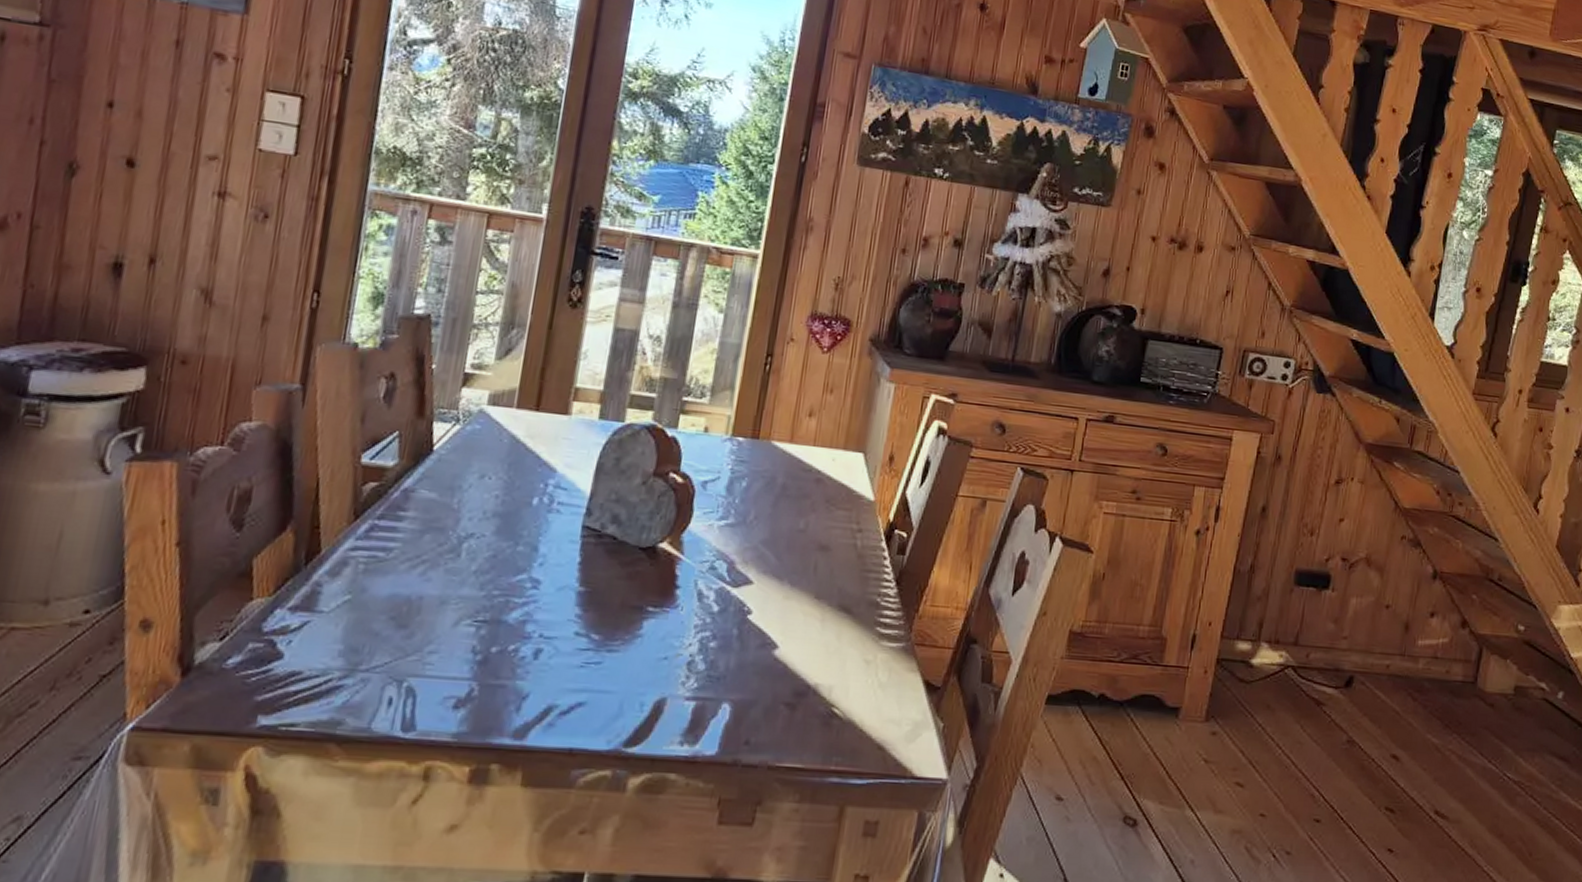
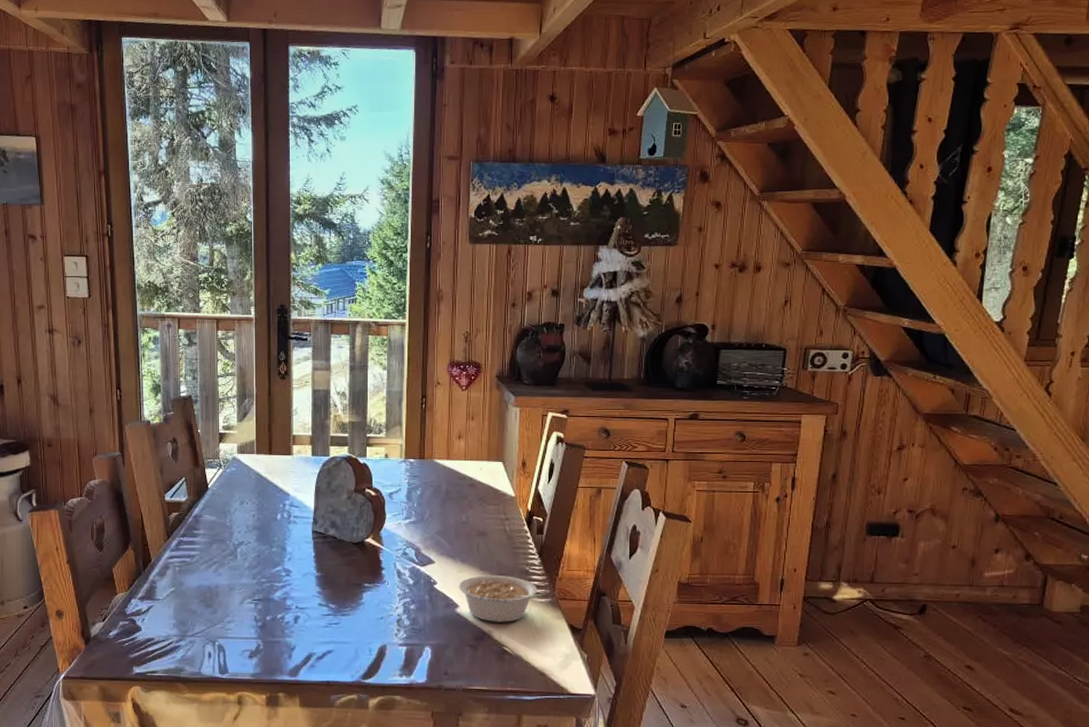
legume: none [781,605,900,673] -> present [458,575,547,622]

